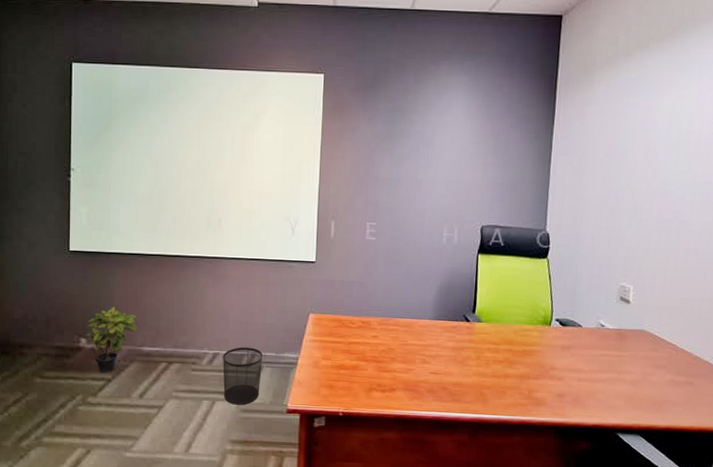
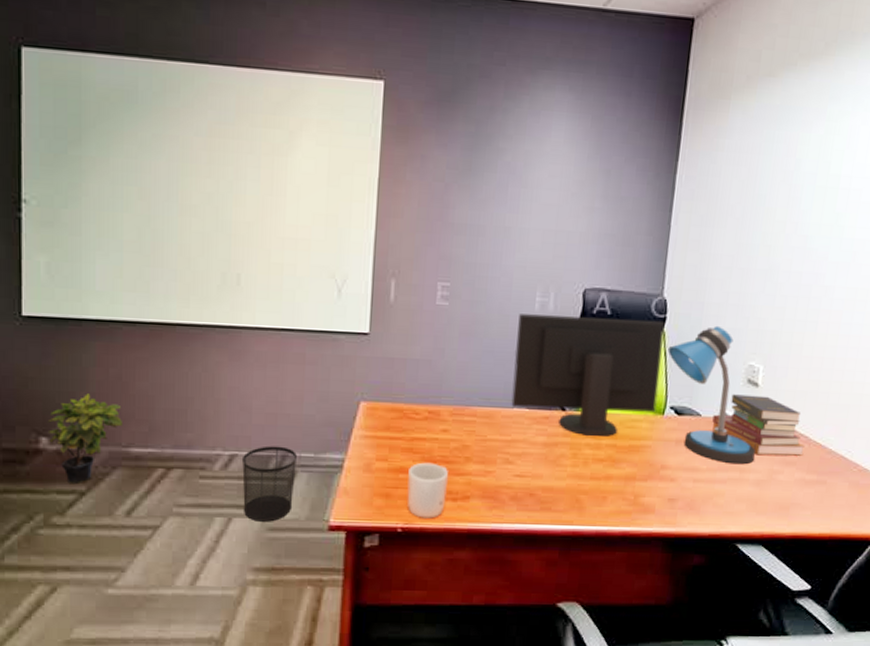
mug: none [346,361,379,406] -> present [406,462,449,519]
computer monitor: none [426,246,549,343] -> present [511,314,666,437]
desk lamp: none [551,254,630,367] -> present [667,325,755,465]
books: none [592,309,673,361] -> present [712,394,805,456]

